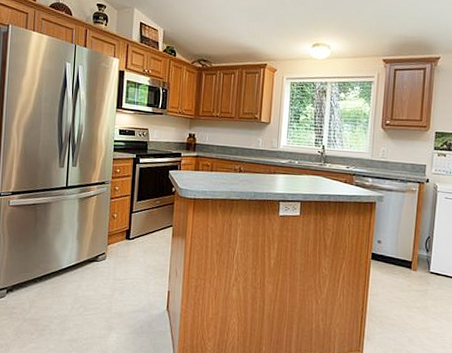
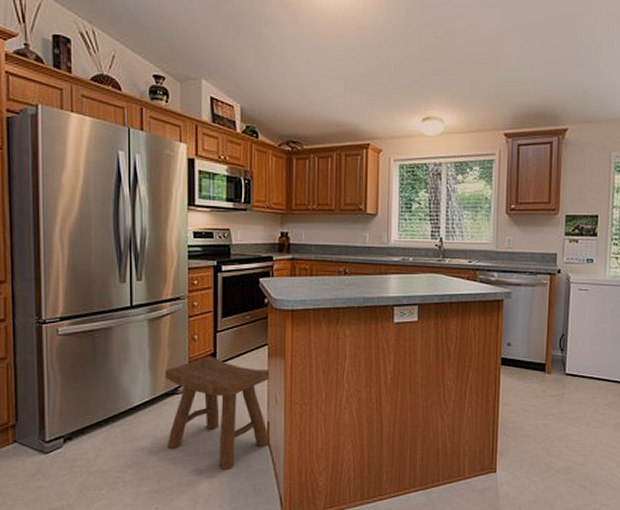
stool: none [86,232,174,329] -> present [164,356,271,471]

